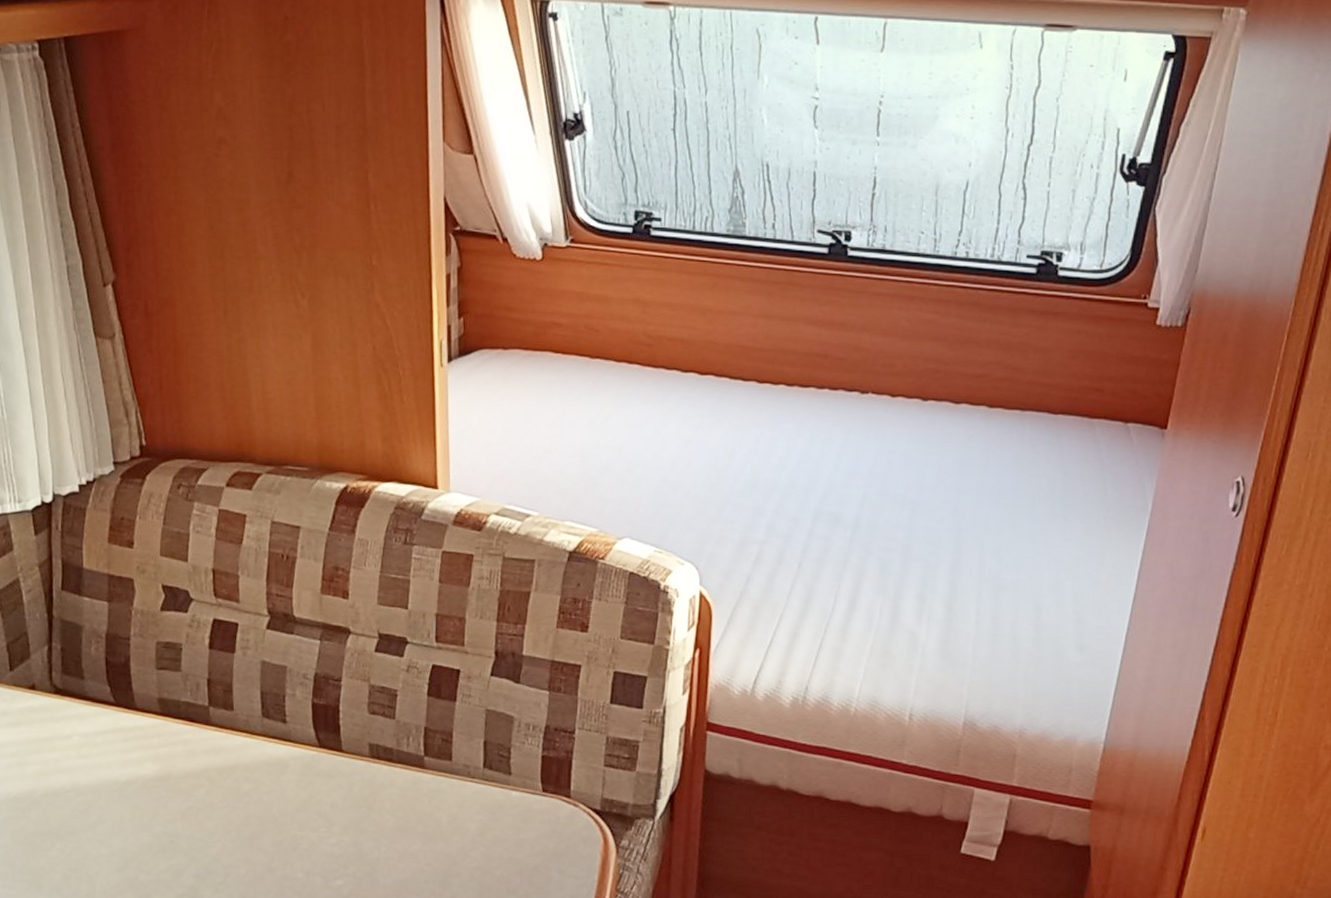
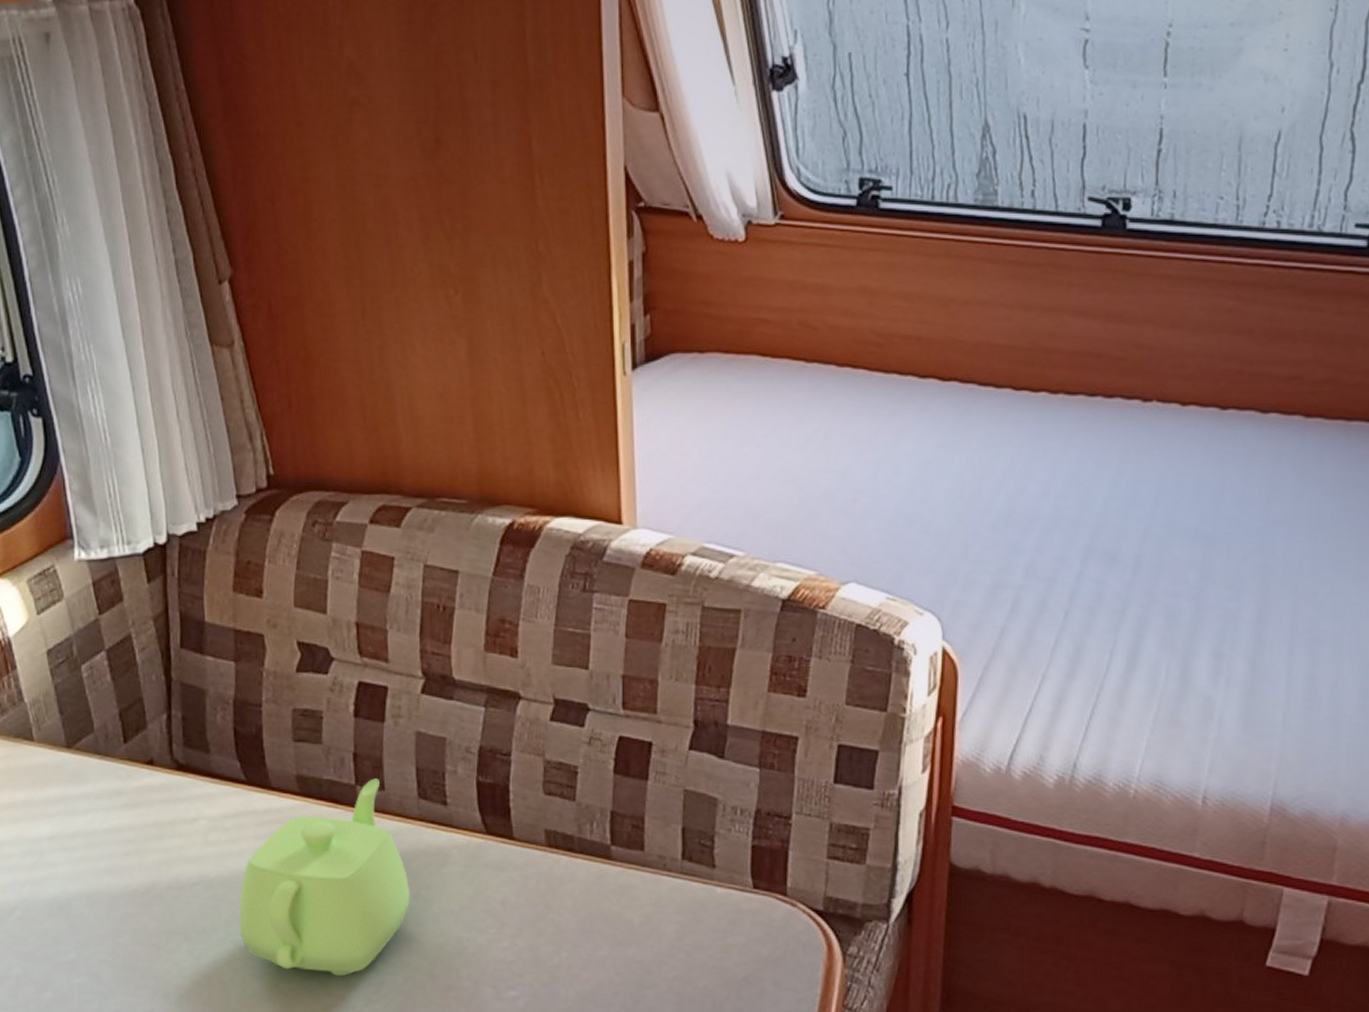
teapot: none [105,700,254,870] -> present [238,778,411,977]

